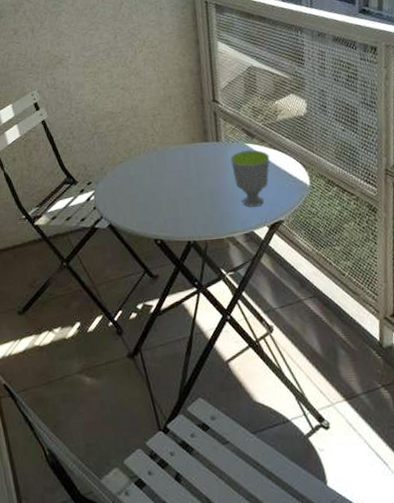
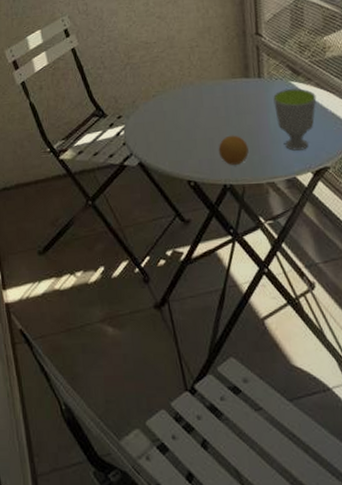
fruit: none [181,195,210,223] -> present [218,135,249,165]

